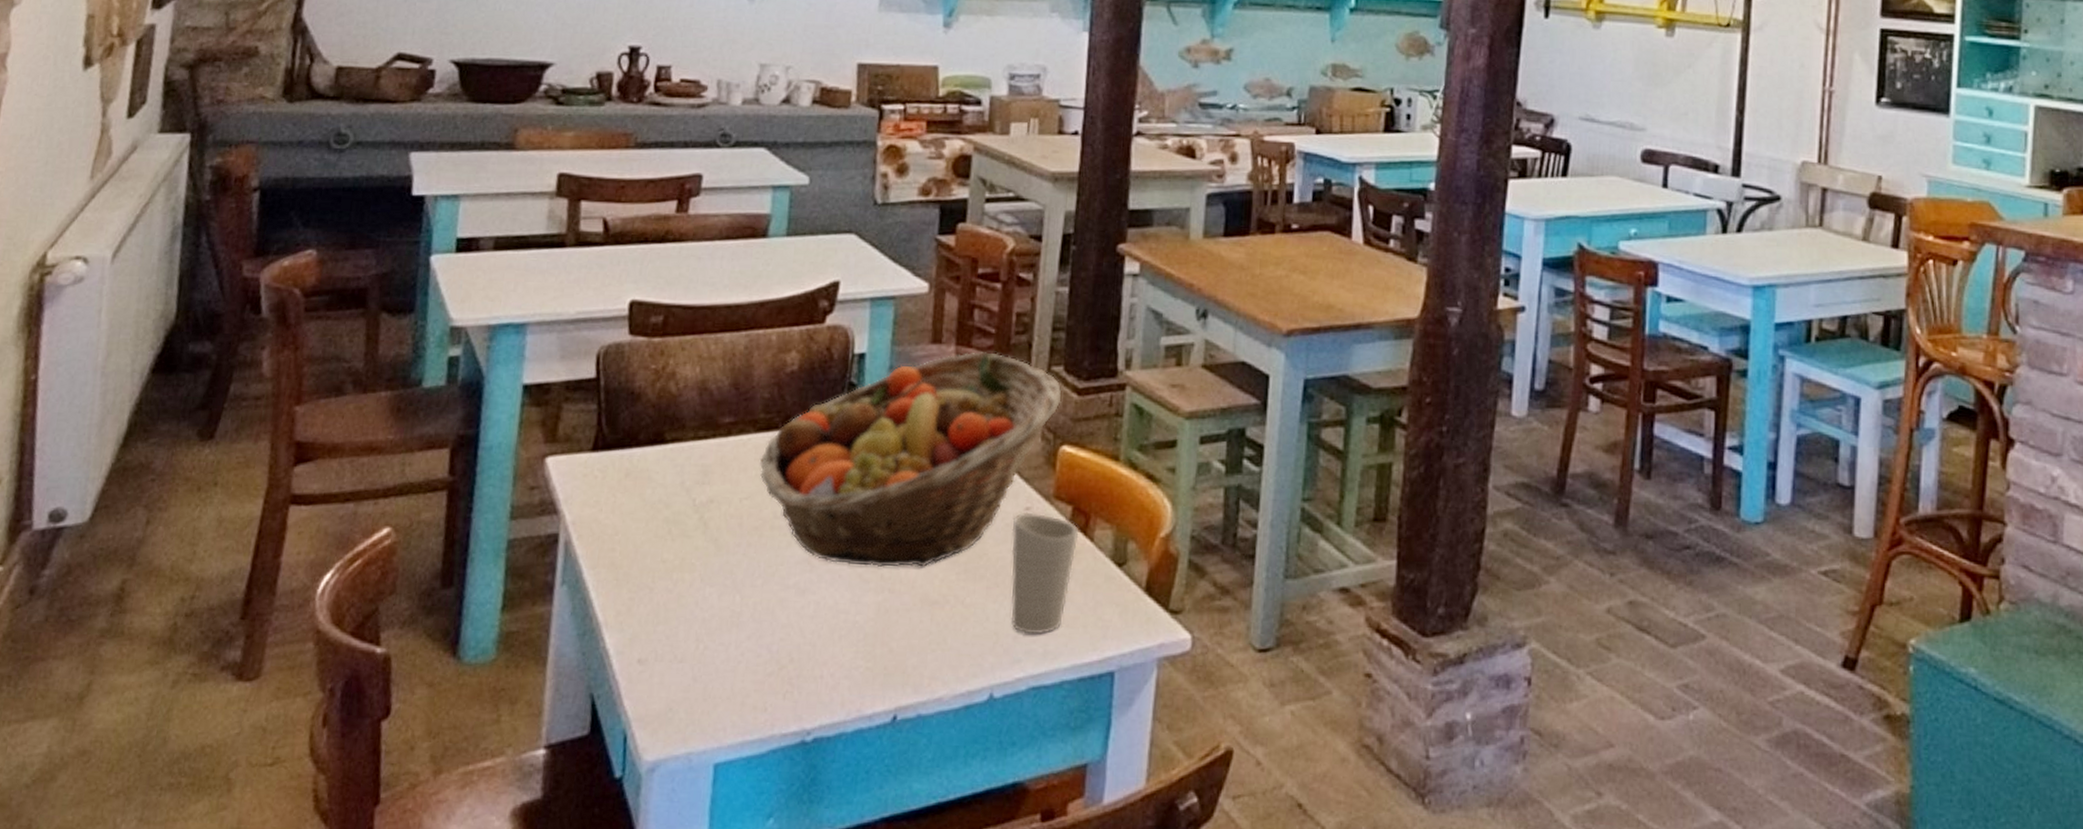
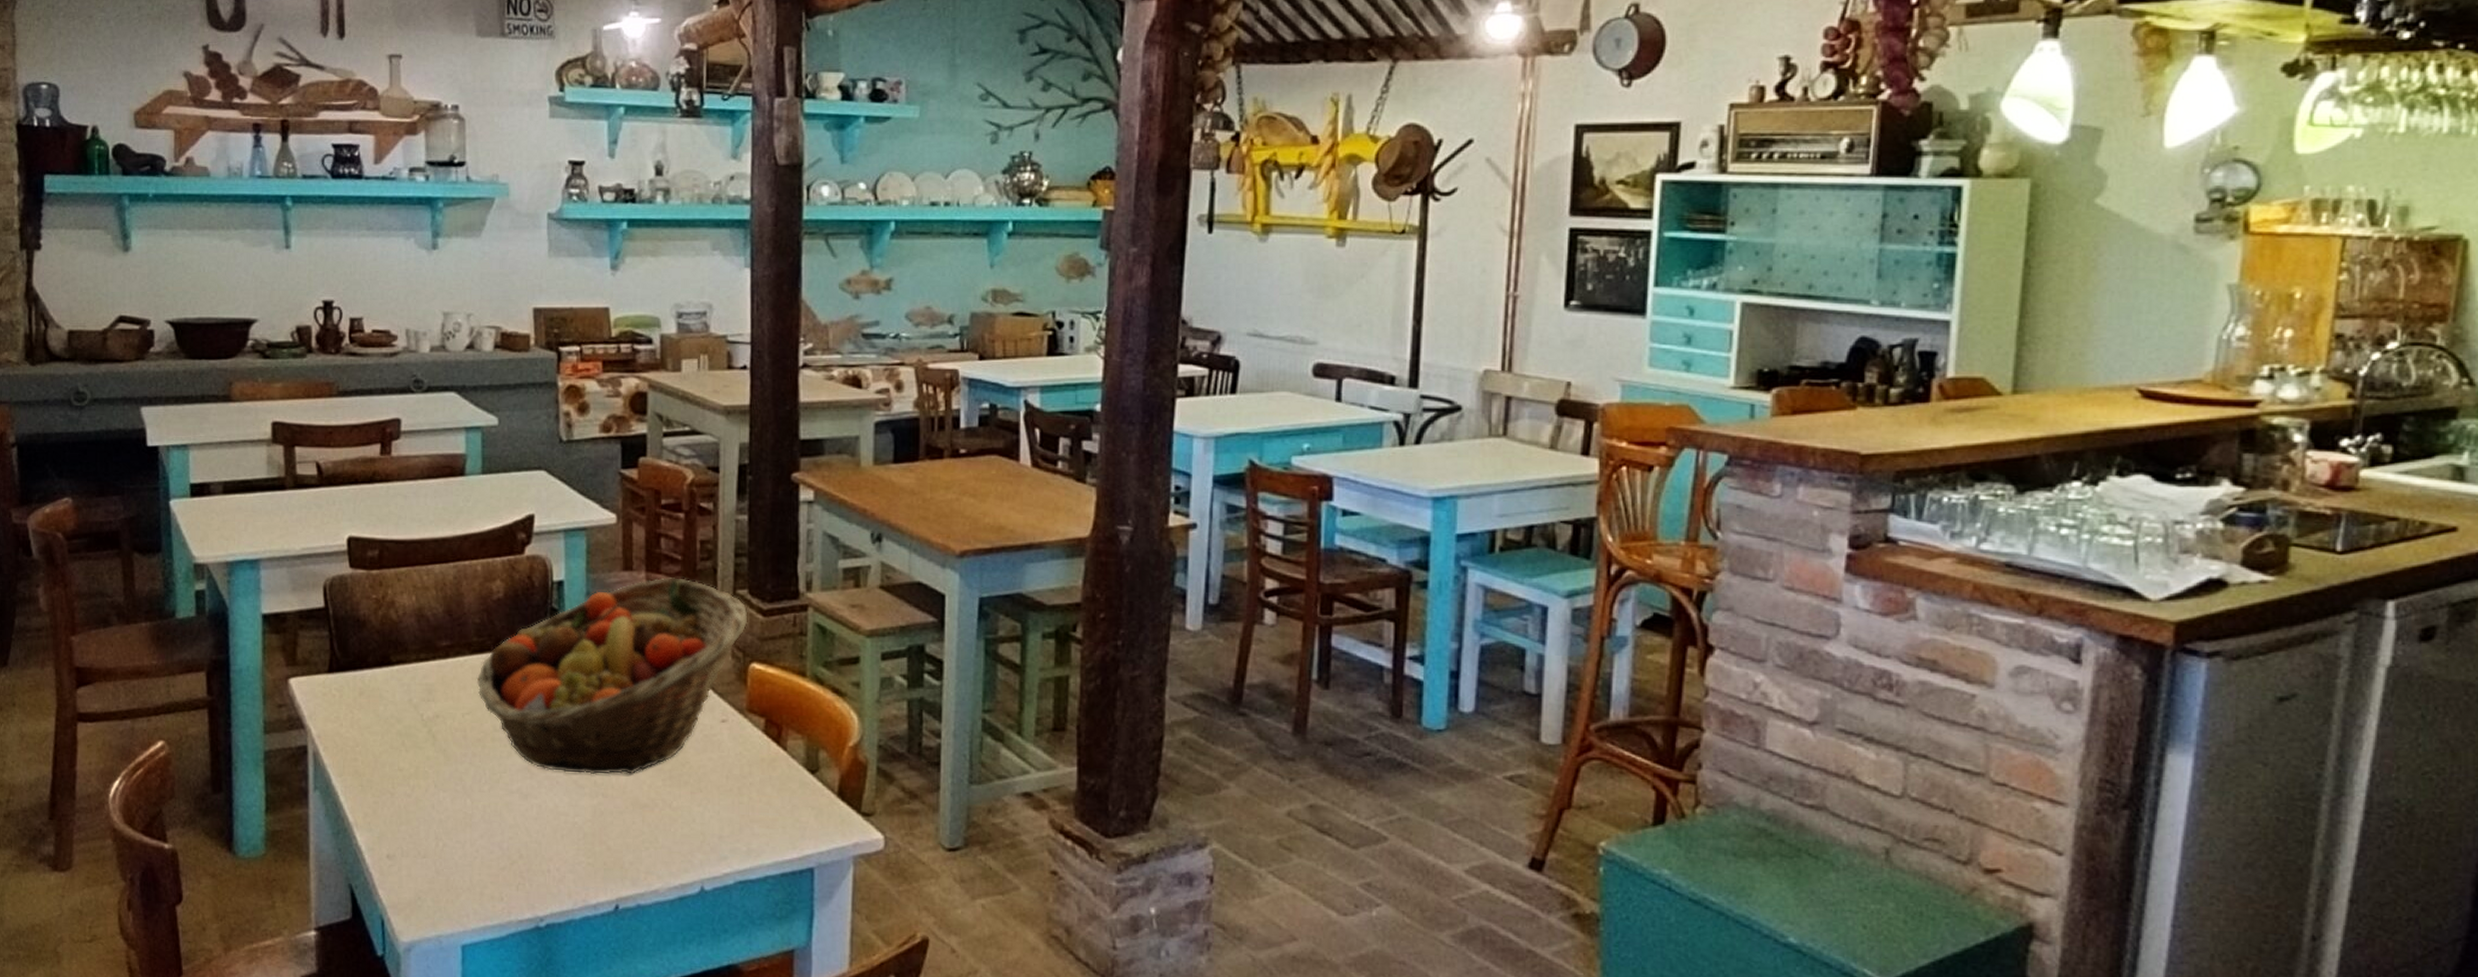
cup: present [1011,512,1079,635] -> none [710,724,773,835]

